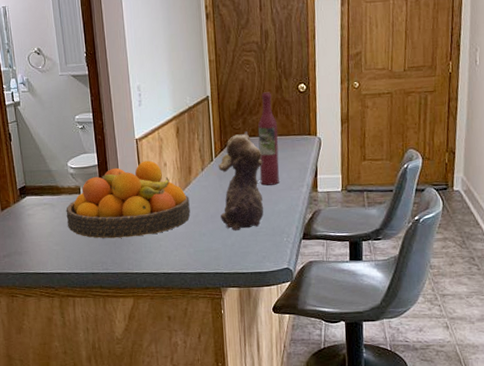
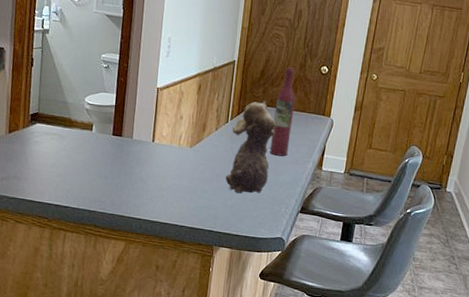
fruit bowl: present [66,160,190,239] -> none [73,110,199,183]

